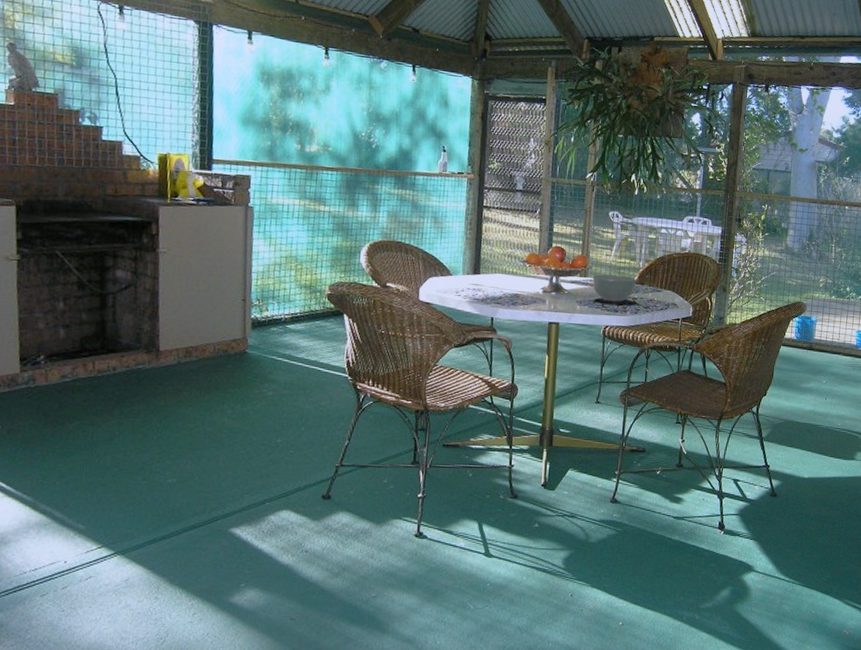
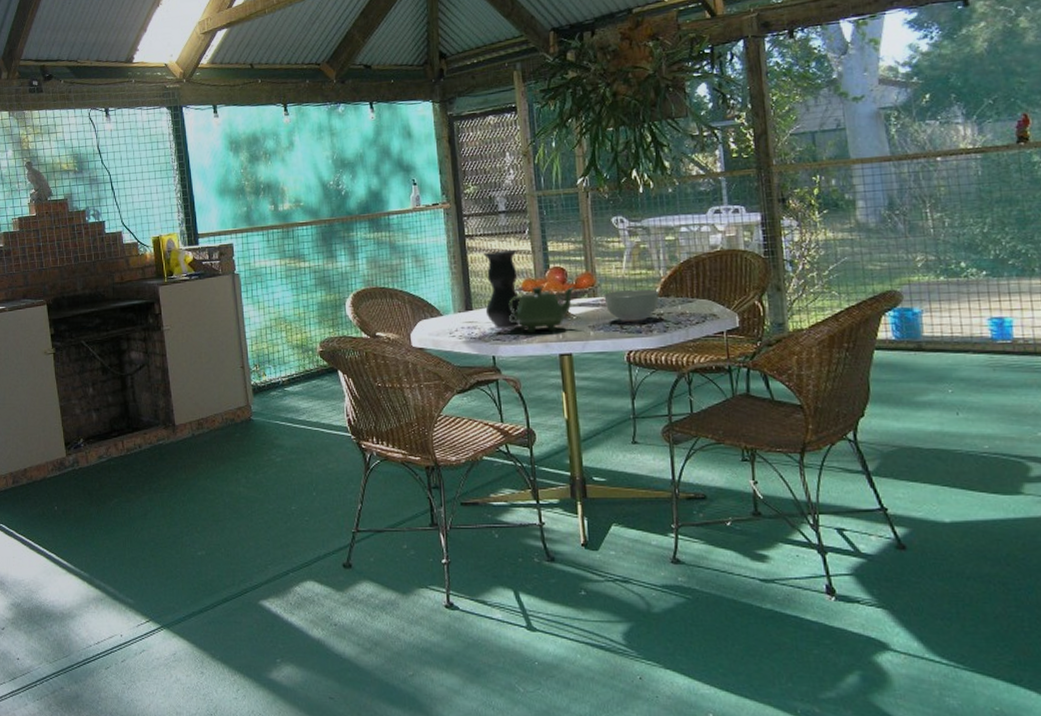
vase: none [491,224,527,295] -> present [483,250,520,328]
teapot: none [510,261,572,302] -> present [508,286,577,334]

